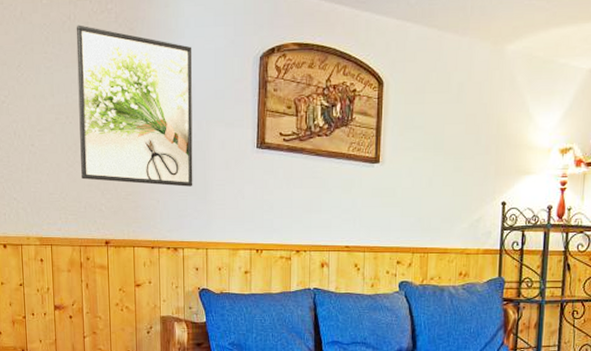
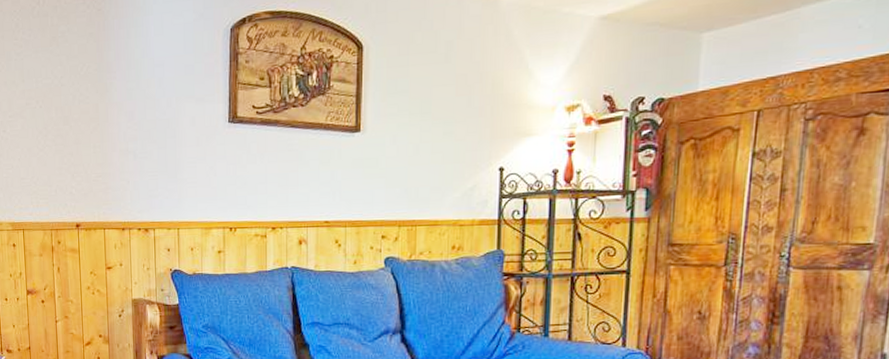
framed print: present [76,25,193,187] -> none [45,9,164,166]

